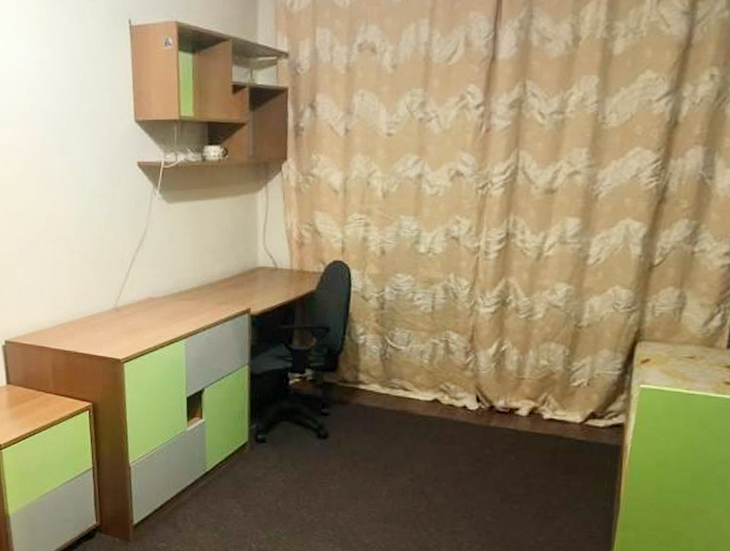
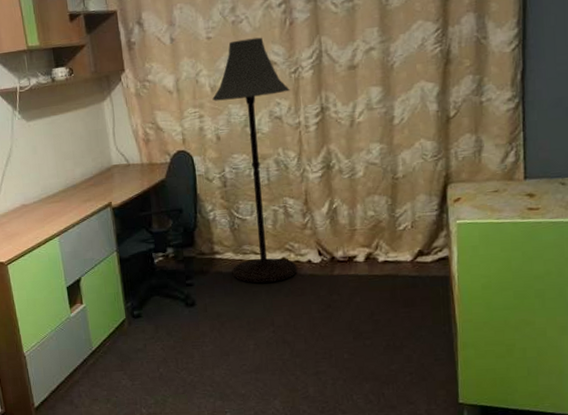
floor lamp: none [375,141,474,425] -> present [212,37,298,283]

